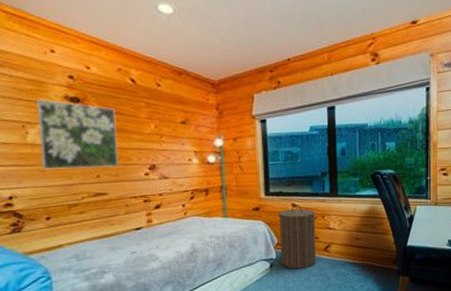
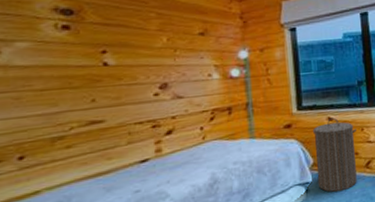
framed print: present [36,99,120,170] -> none [15,11,122,97]

